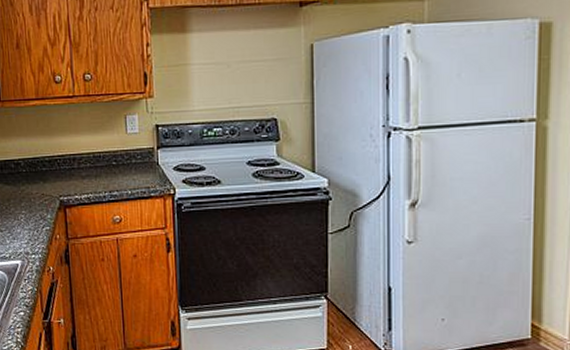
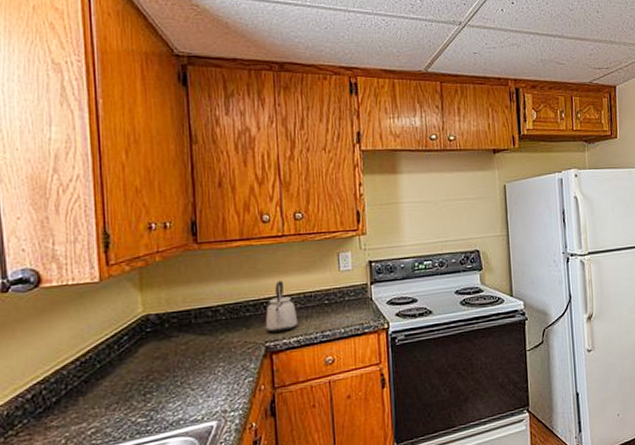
kettle: none [59,140,87,188] -> present [265,281,297,333]

